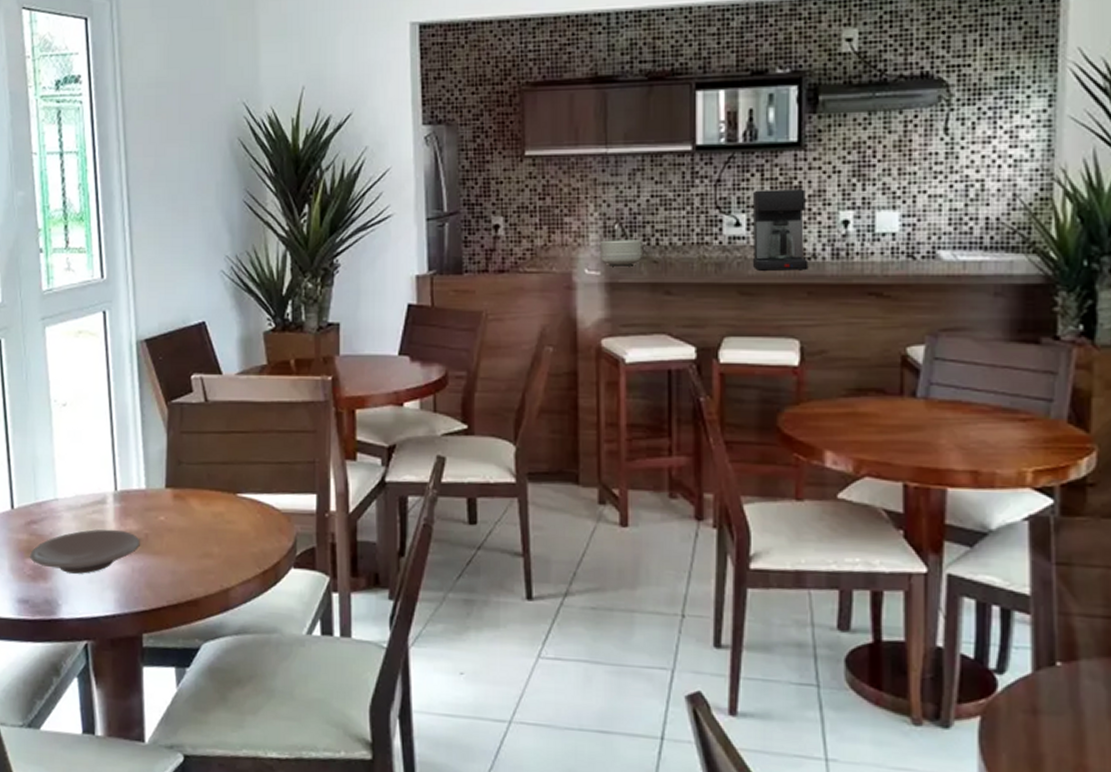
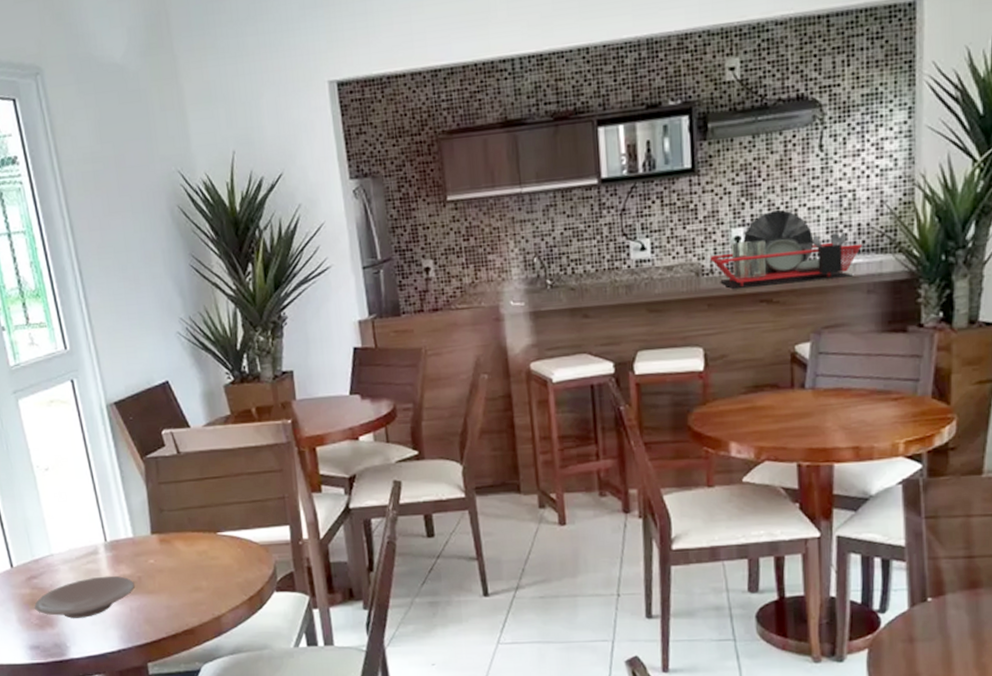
bowl: present [599,240,642,266] -> none [521,270,561,297]
coffee maker: present [752,189,809,272] -> none [654,211,707,290]
dish rack: none [813,195,991,278] -> present [710,210,863,290]

